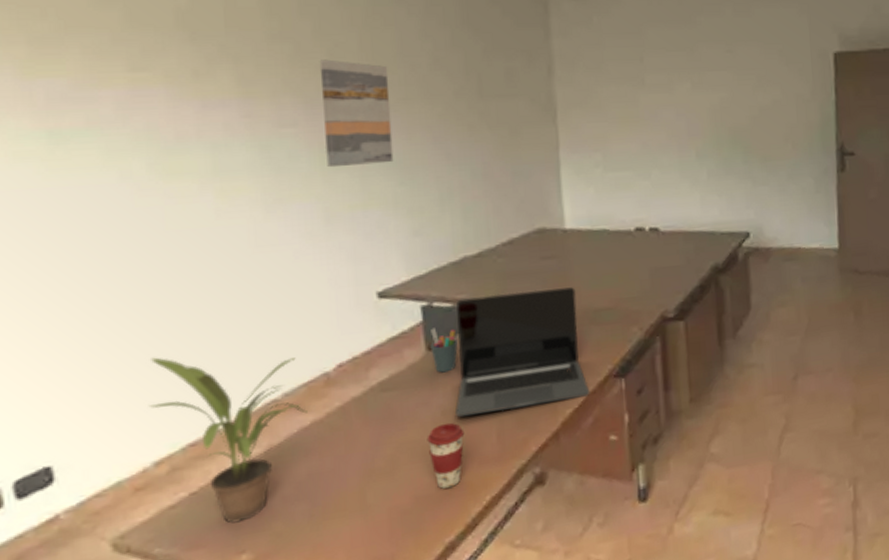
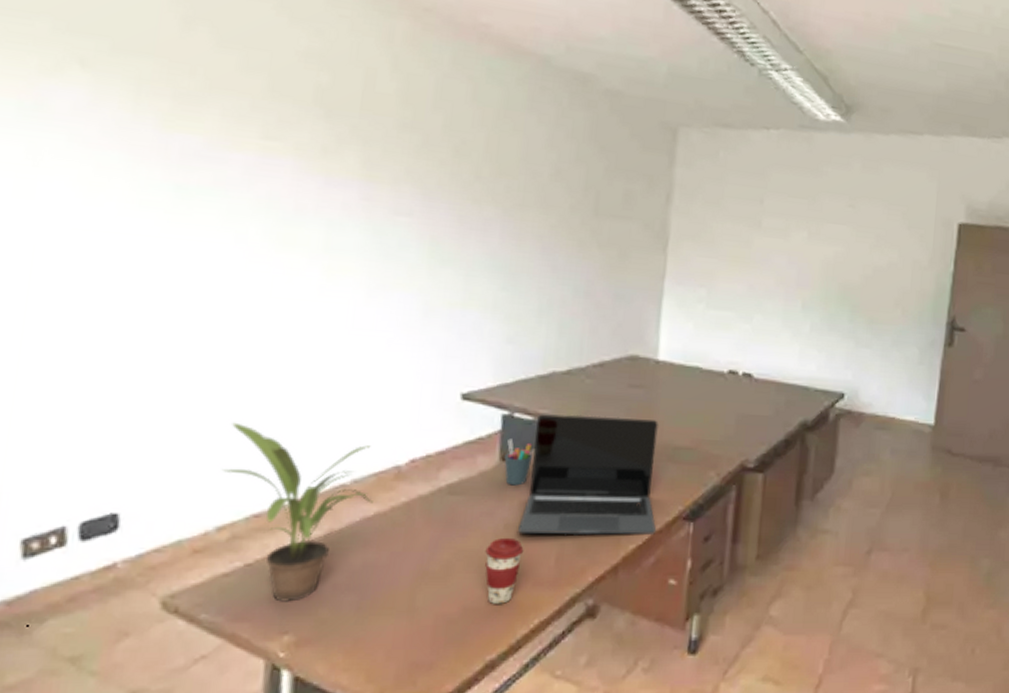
wall art: present [319,59,394,168] -> none [434,154,510,267]

